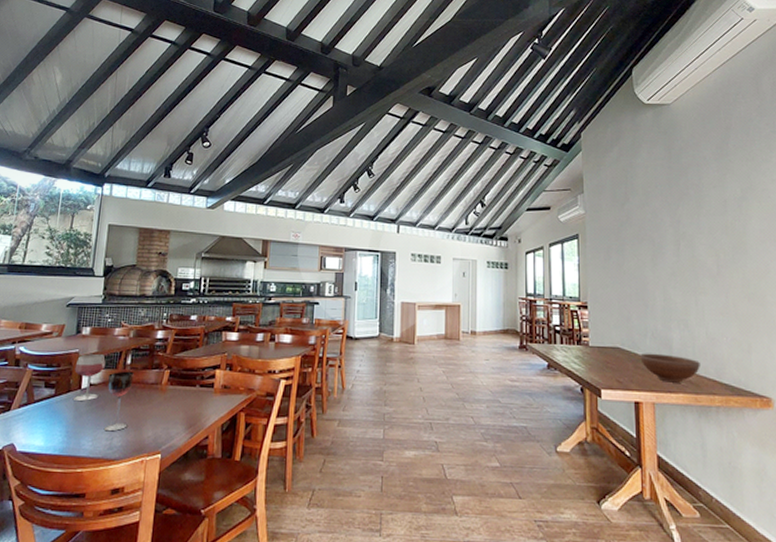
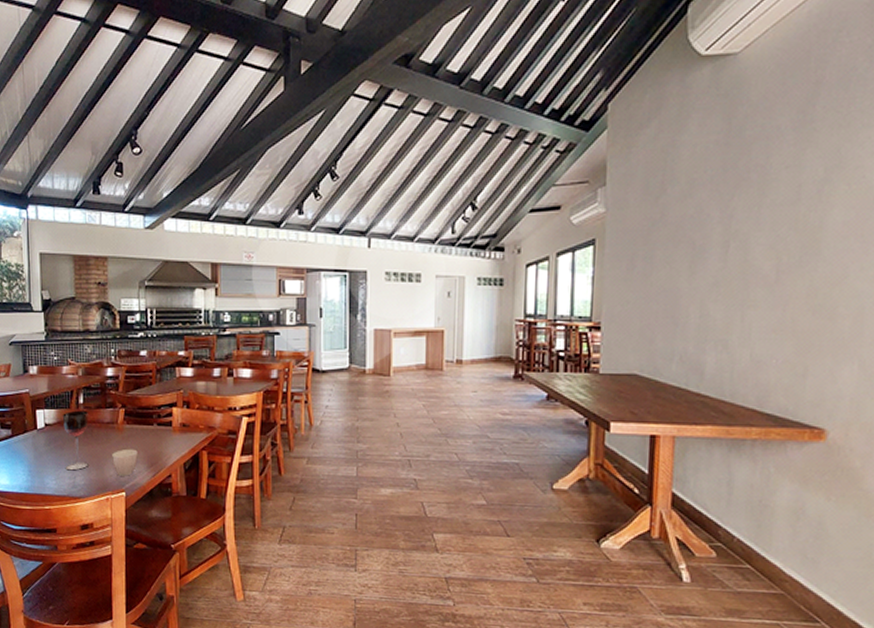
wineglass: present [72,353,106,402] -> none [27,393,58,442]
cup: none [151,409,178,438] -> present [112,448,138,476]
bowl: present [640,353,700,383] -> none [662,380,738,414]

